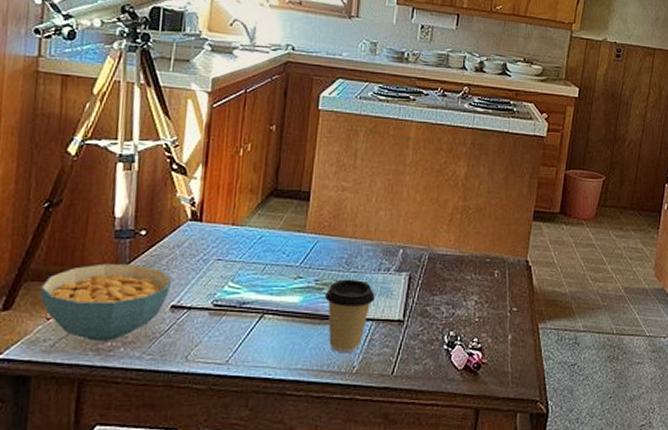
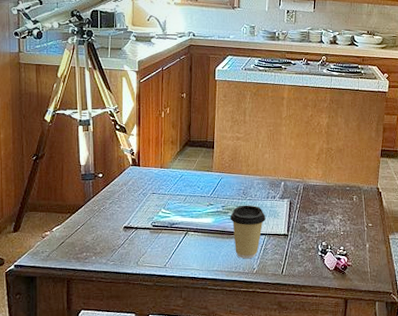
cereal bowl: present [40,263,172,341] -> none [37,197,123,252]

